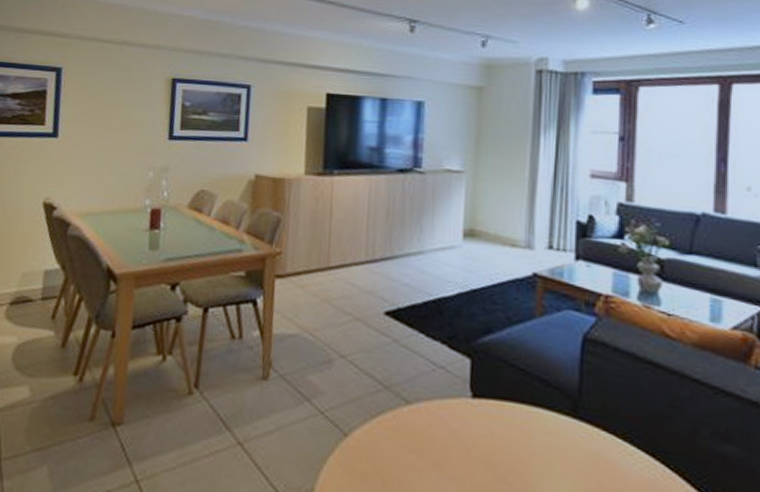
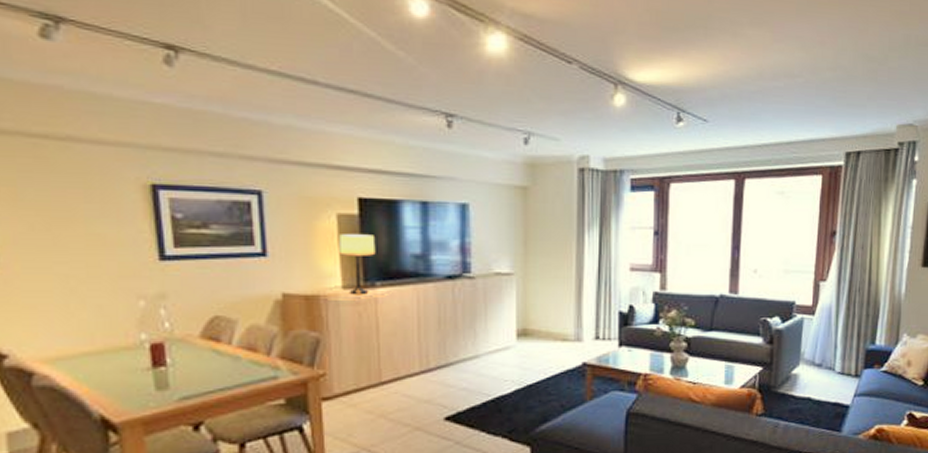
table lamp: none [306,125,337,182] -> present [339,234,376,295]

